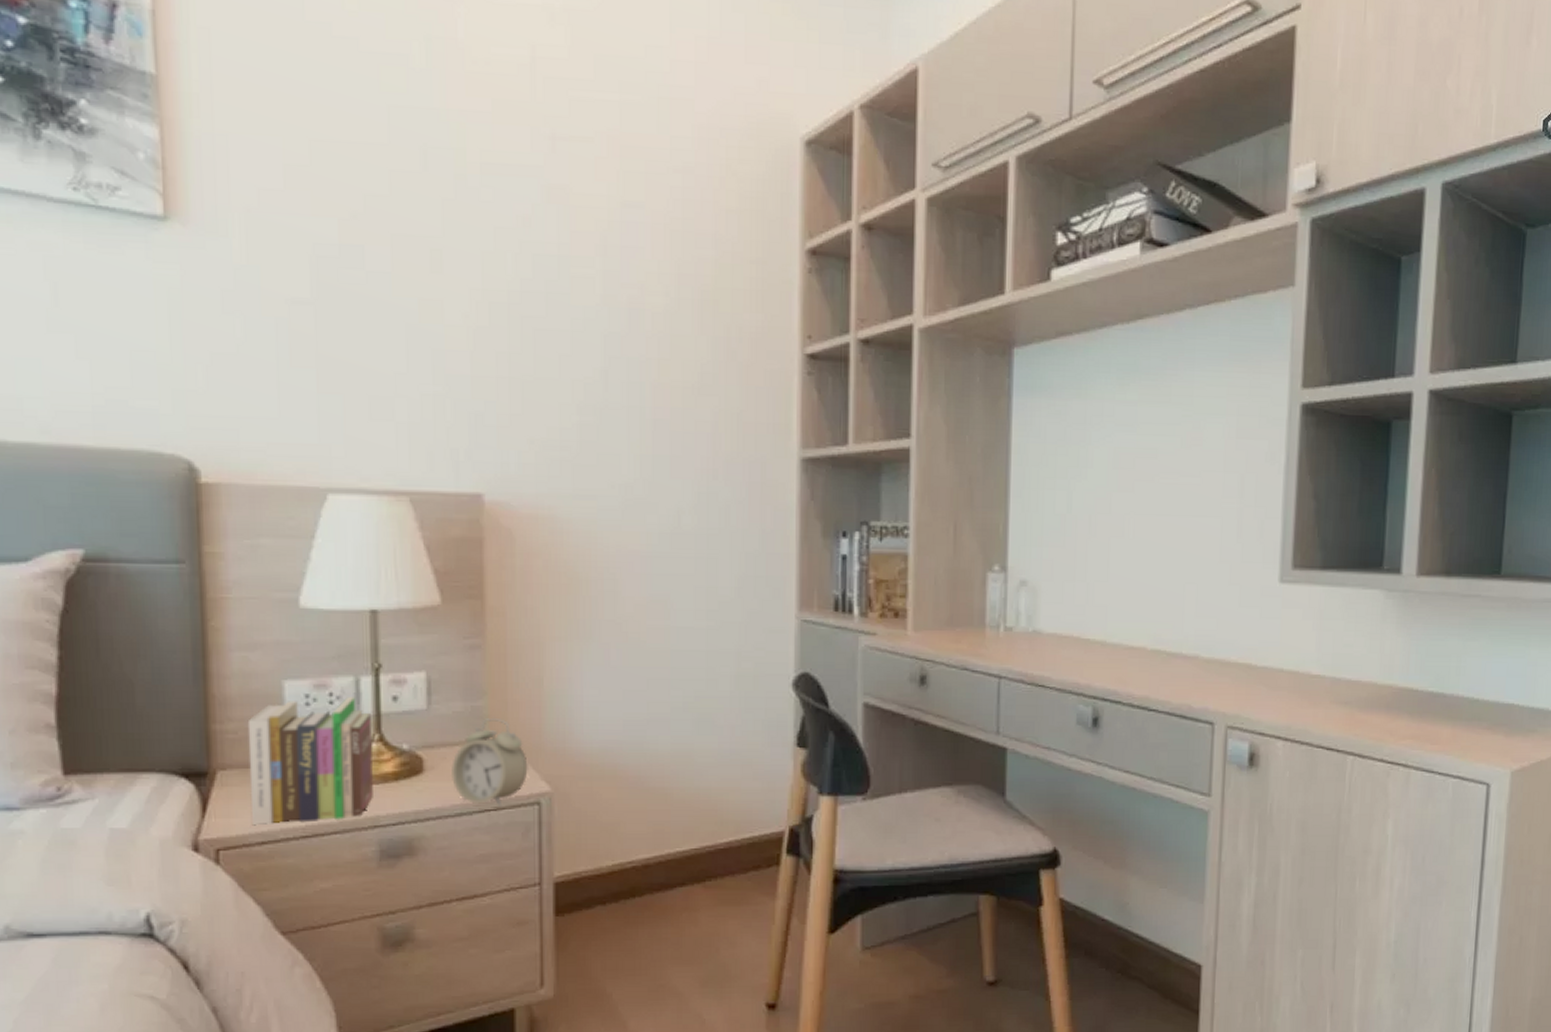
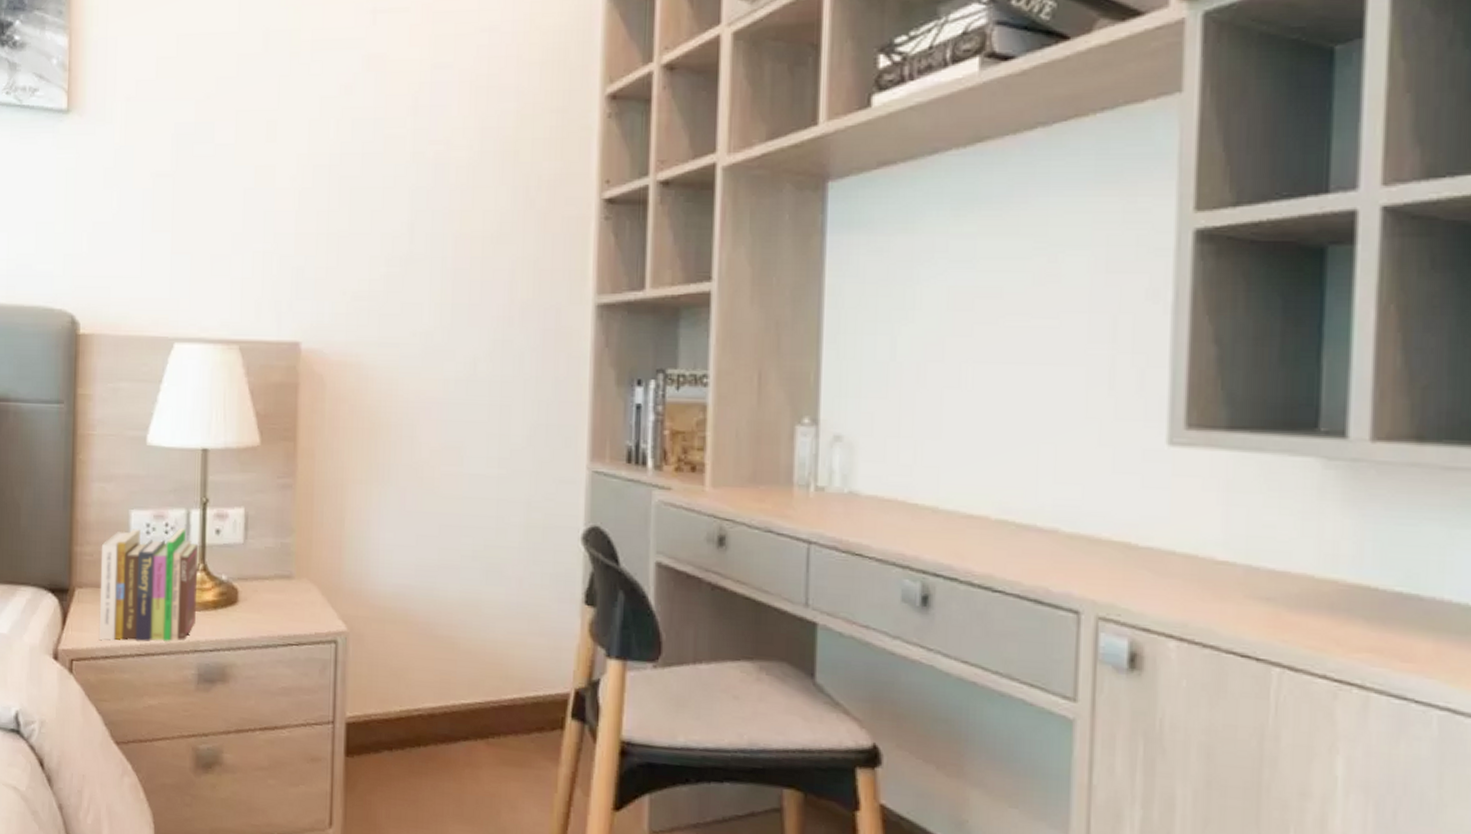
alarm clock: present [450,719,528,807] -> none [260,555,328,642]

